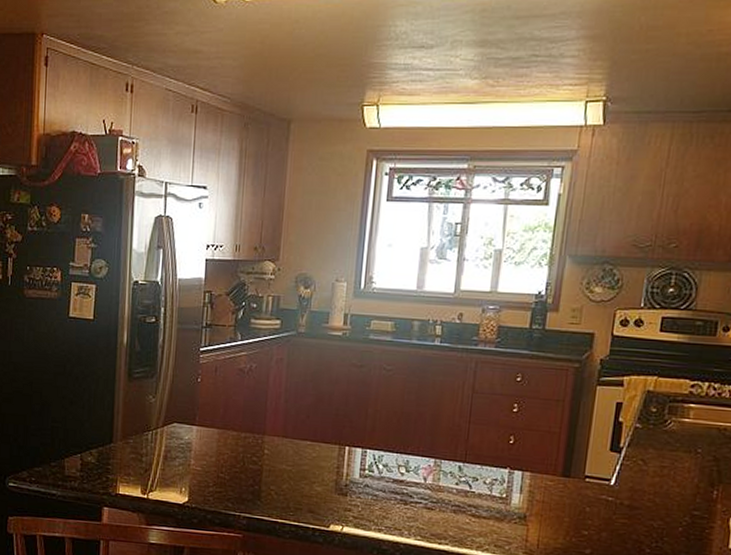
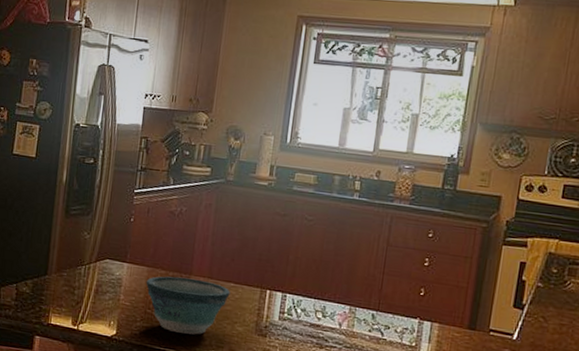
bowl: none [217,437,307,498] -> present [146,276,230,335]

